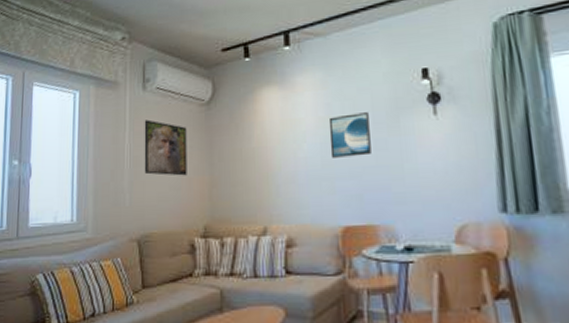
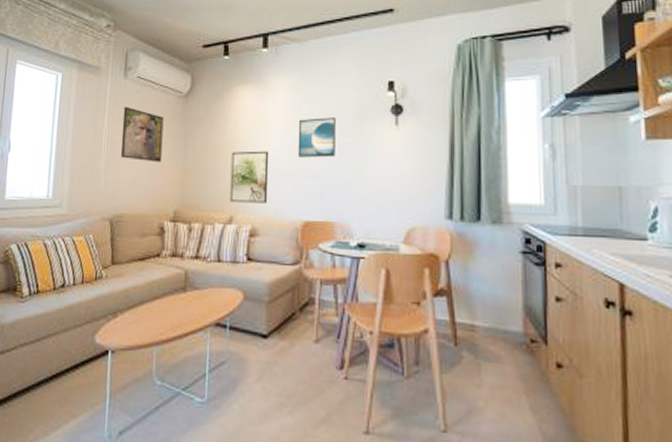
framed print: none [260,154,303,212] -> present [229,150,269,204]

